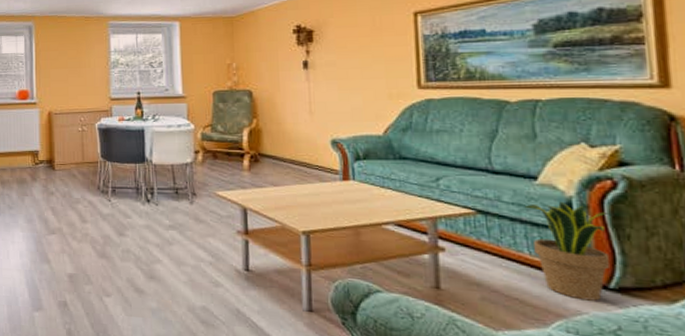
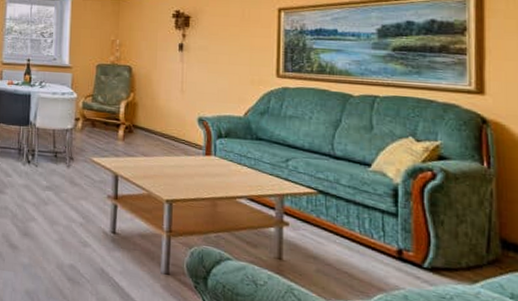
potted plant: present [524,201,611,301] -> none [358,187,429,278]

